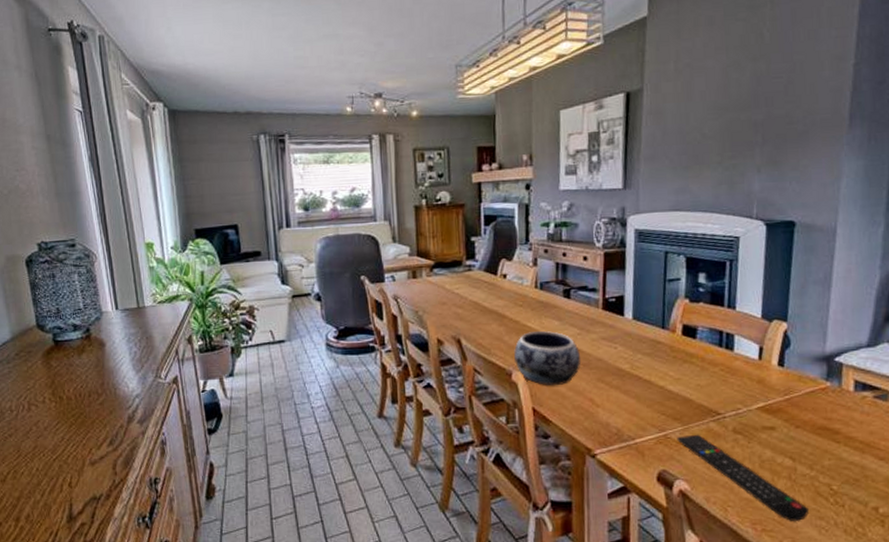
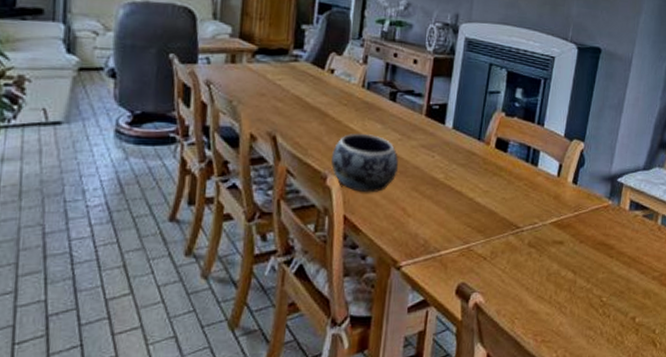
remote control: present [677,434,809,521] -> none [478,247,582,332]

